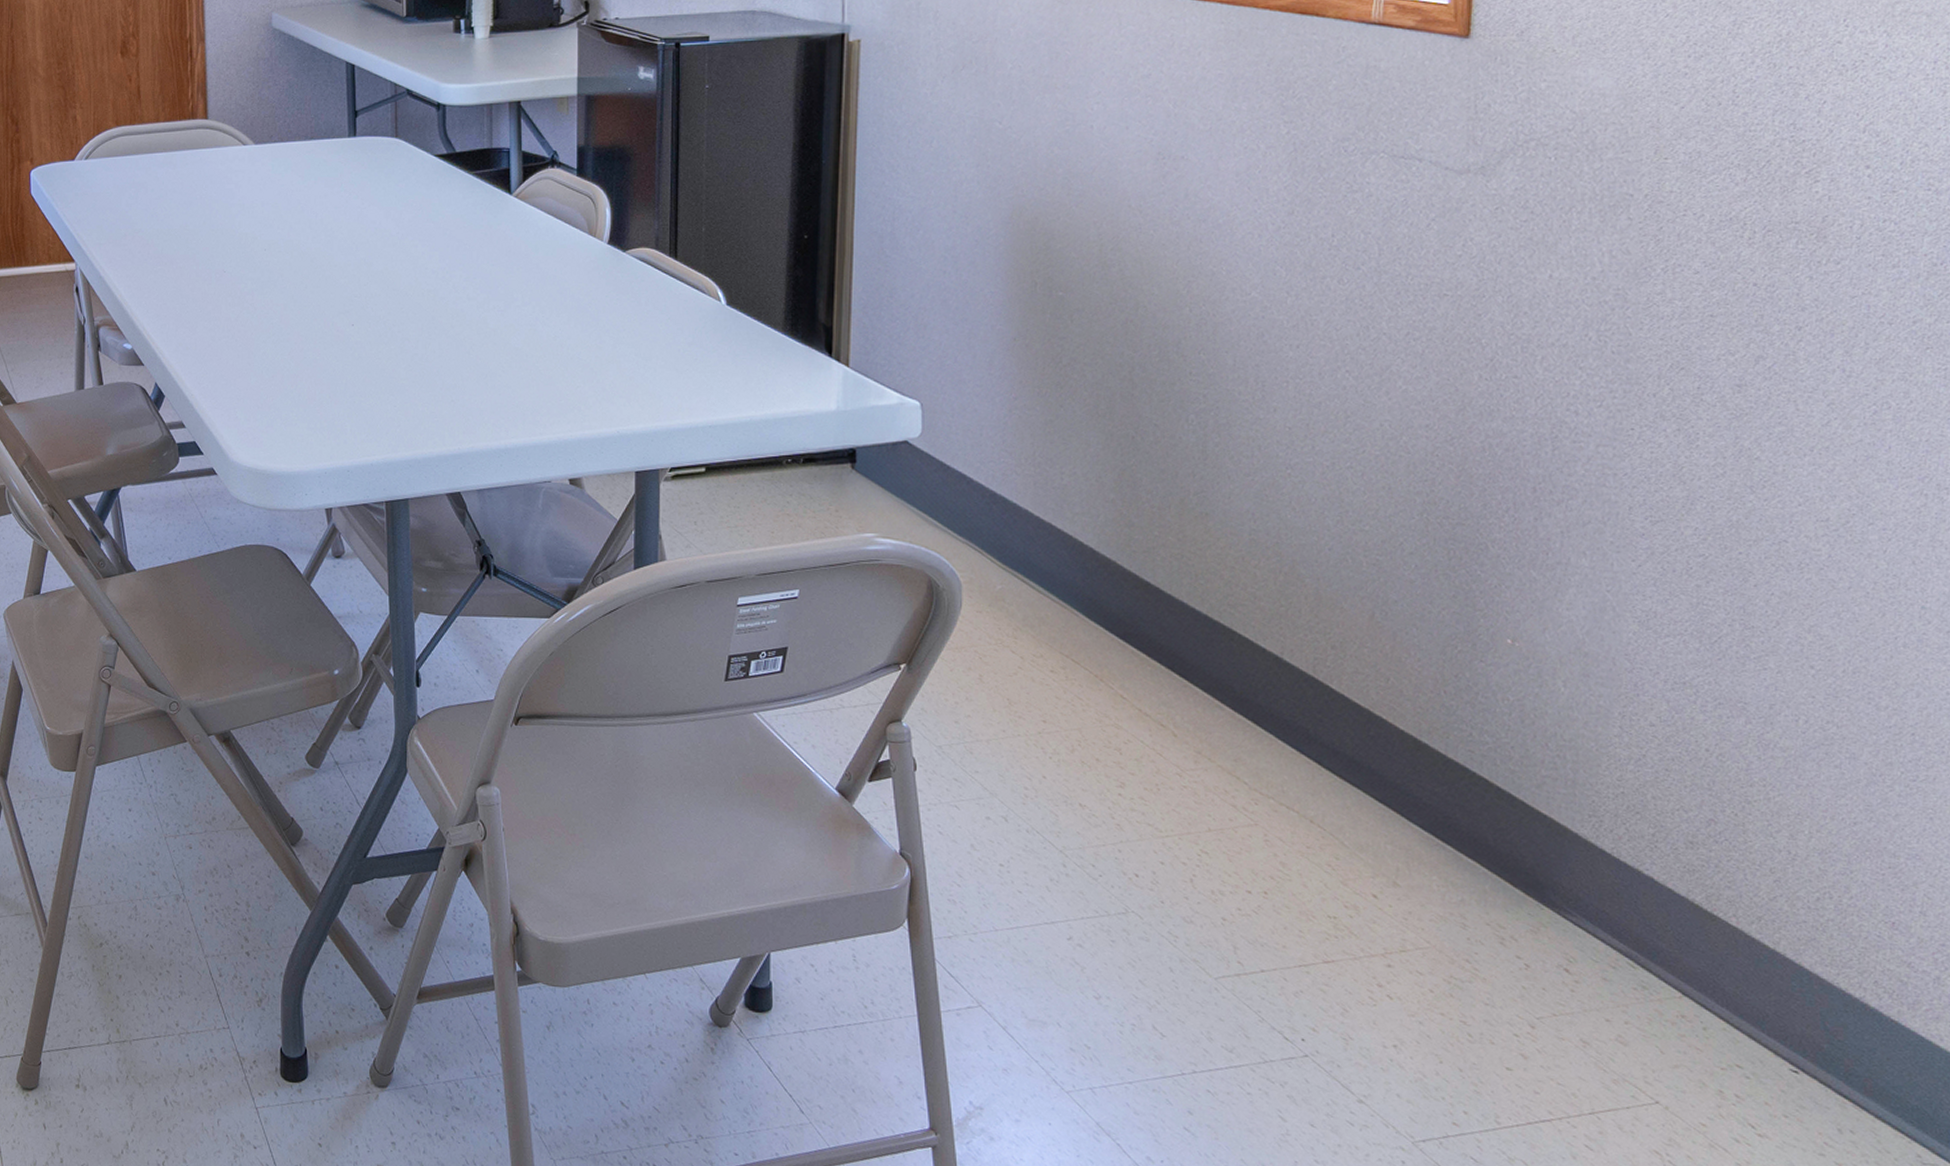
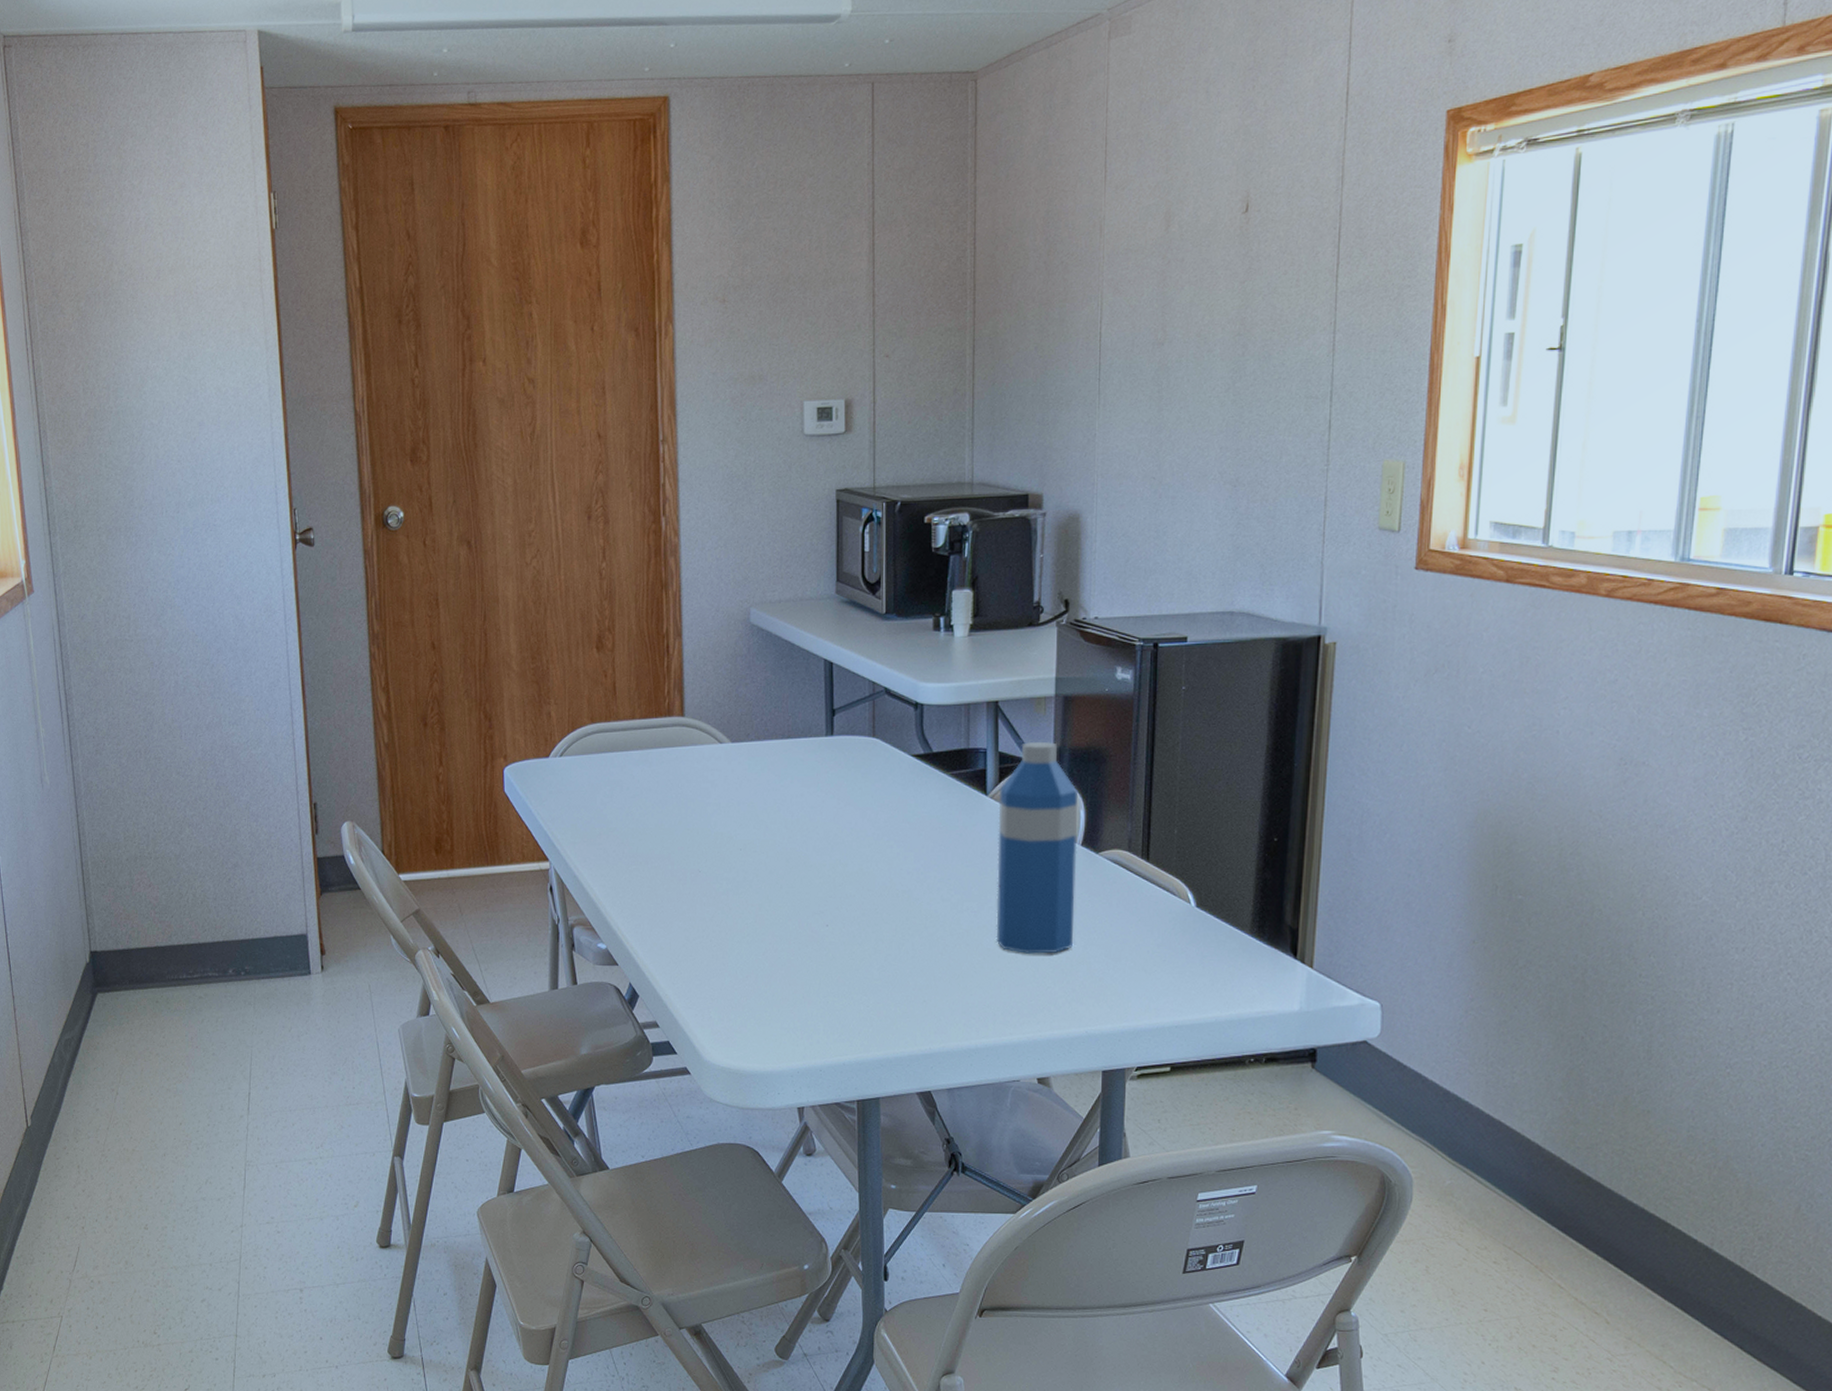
water bottle: none [523,140,604,353] -> present [996,741,1077,954]

